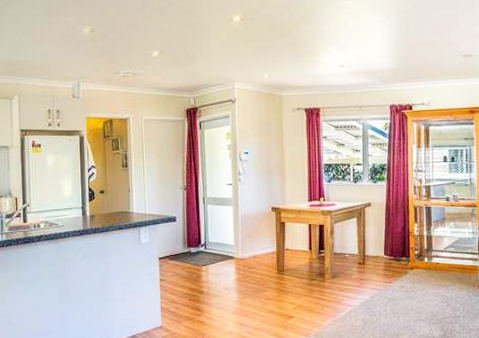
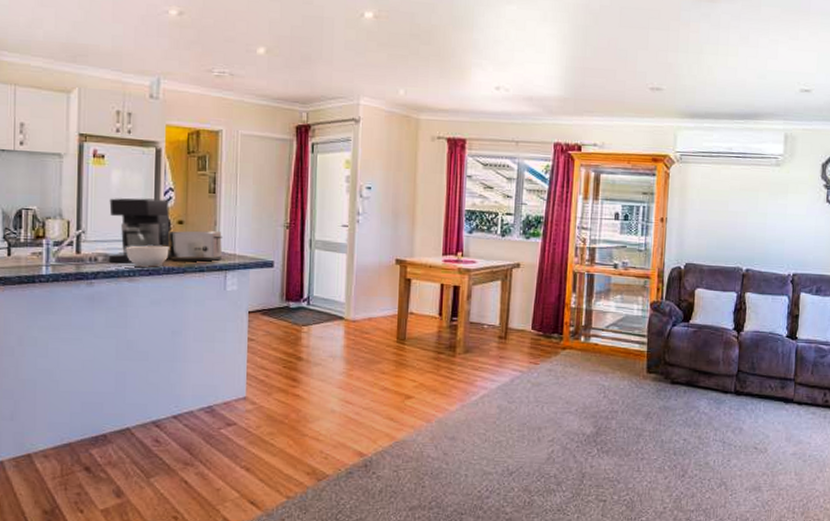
coffee maker: none [46,175,97,229] -> present [109,198,172,264]
bowl: none [61,210,95,230] -> present [125,245,170,268]
toaster: none [94,197,135,223] -> present [169,230,222,262]

